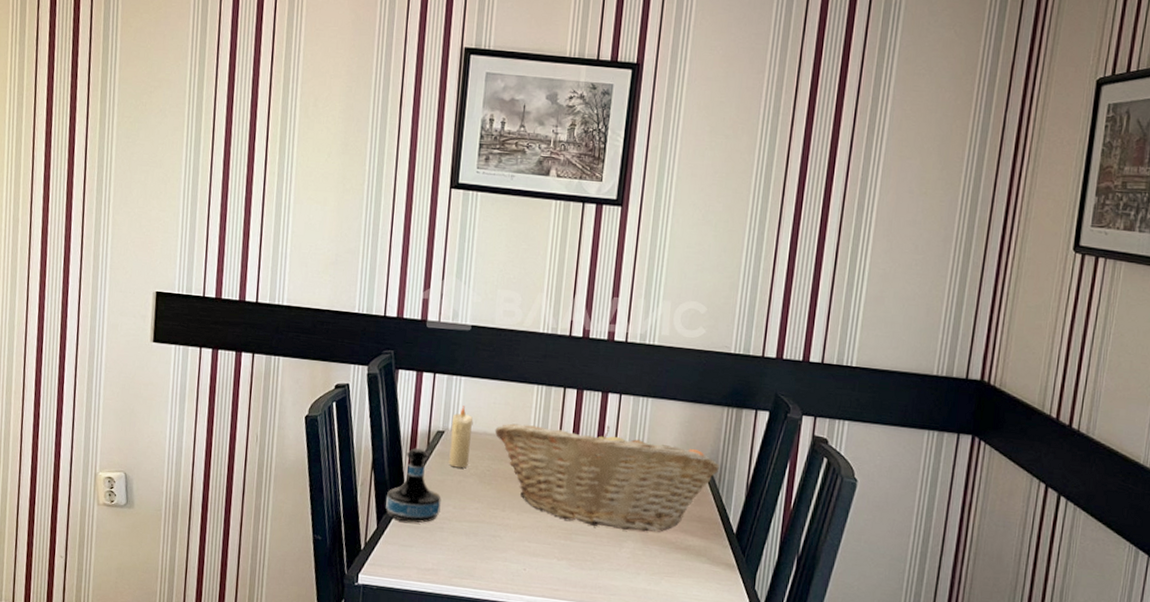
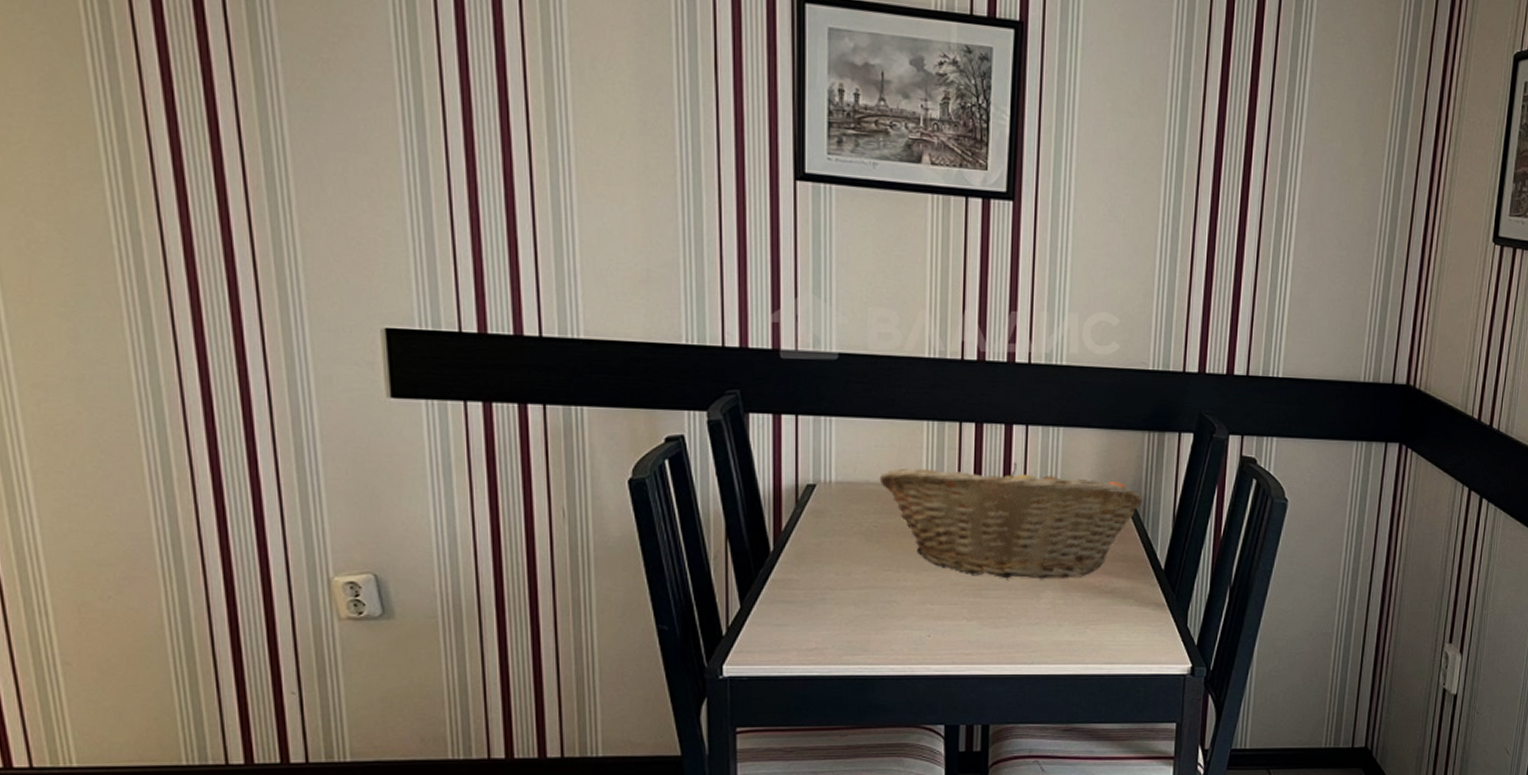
tequila bottle: present [385,448,441,523] -> none [748,508,820,597]
candle: present [448,406,474,468] -> none [824,452,852,527]

